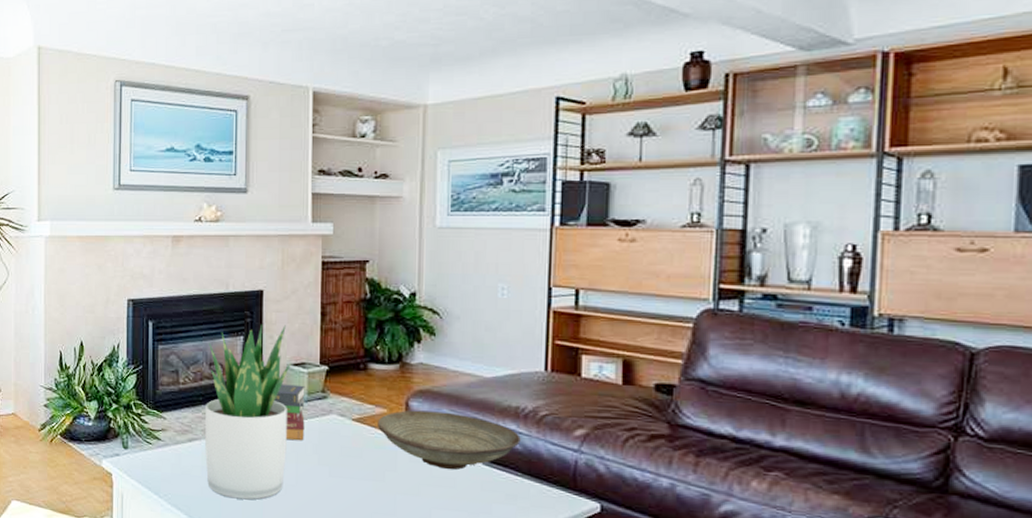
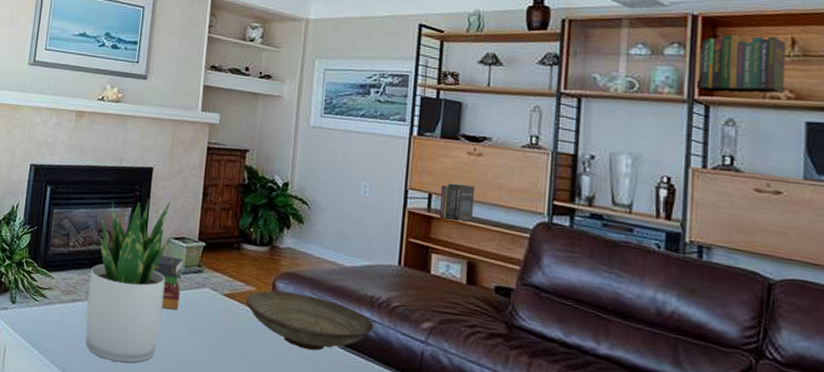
books: none [589,275,629,317] -> present [440,183,475,222]
books: none [886,67,996,142] -> present [696,34,786,94]

